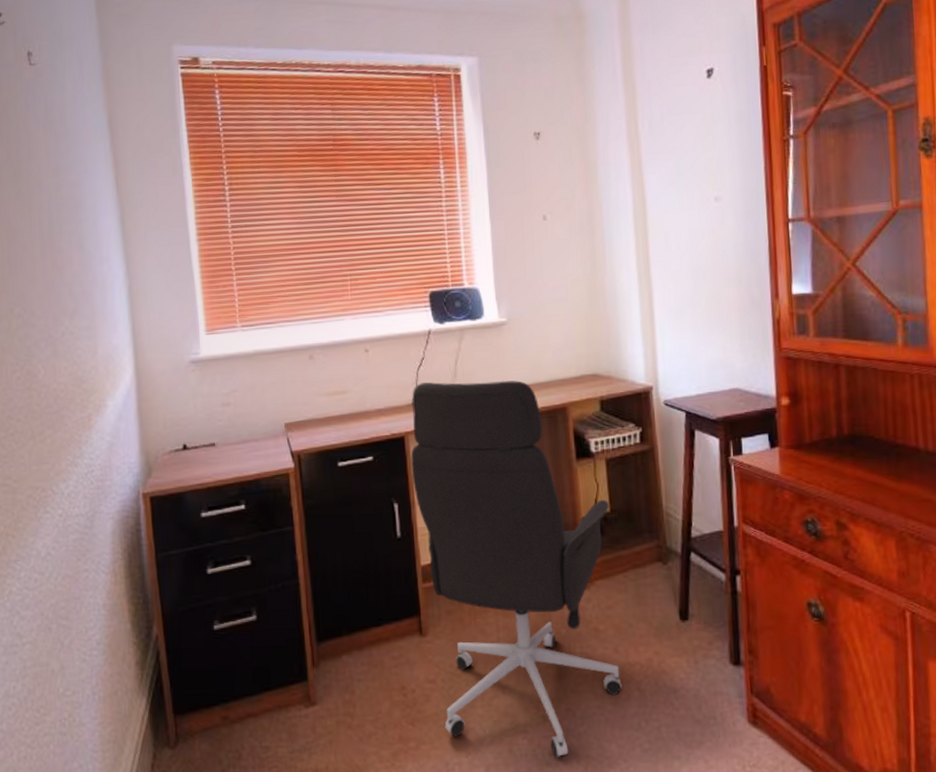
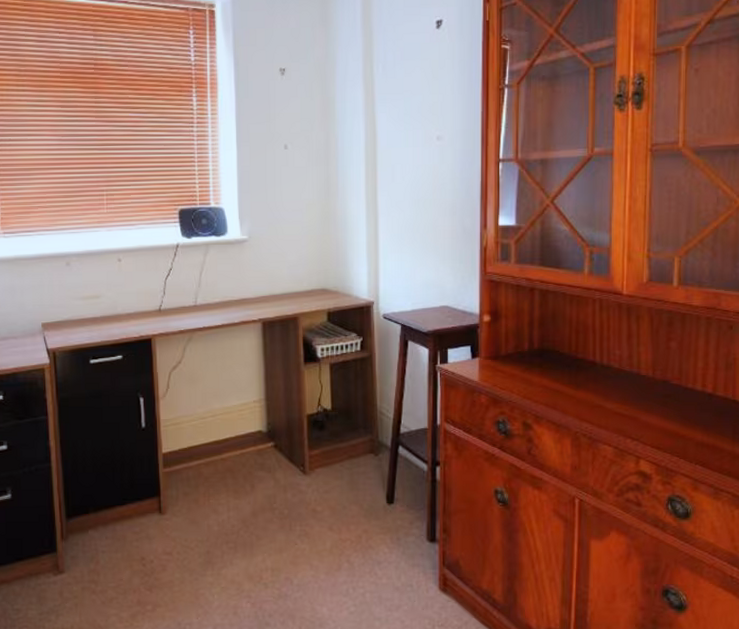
office chair: present [411,380,622,758] -> none [157,291,334,619]

